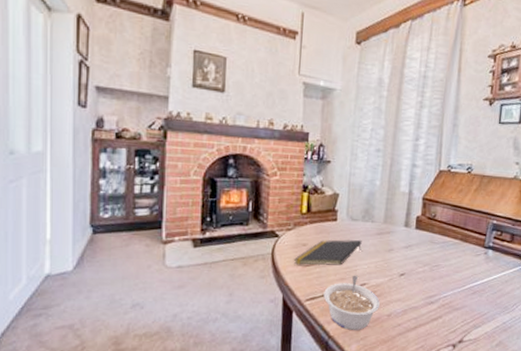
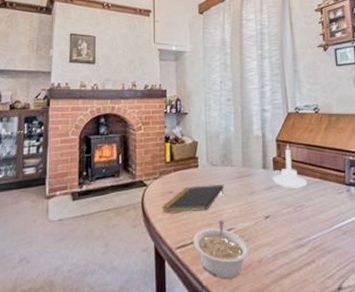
candle holder: none [413,204,447,248] -> present [272,145,307,188]

